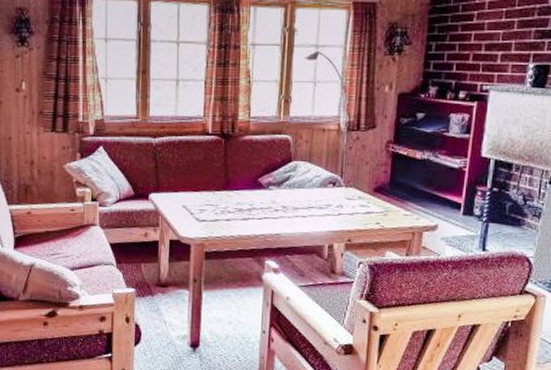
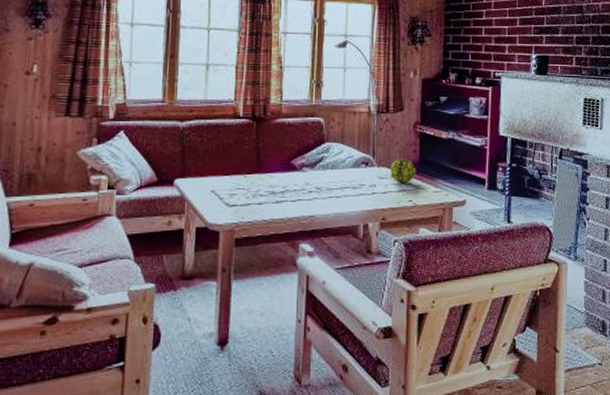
decorative ball: none [358,179,386,205] -> present [390,158,416,183]

